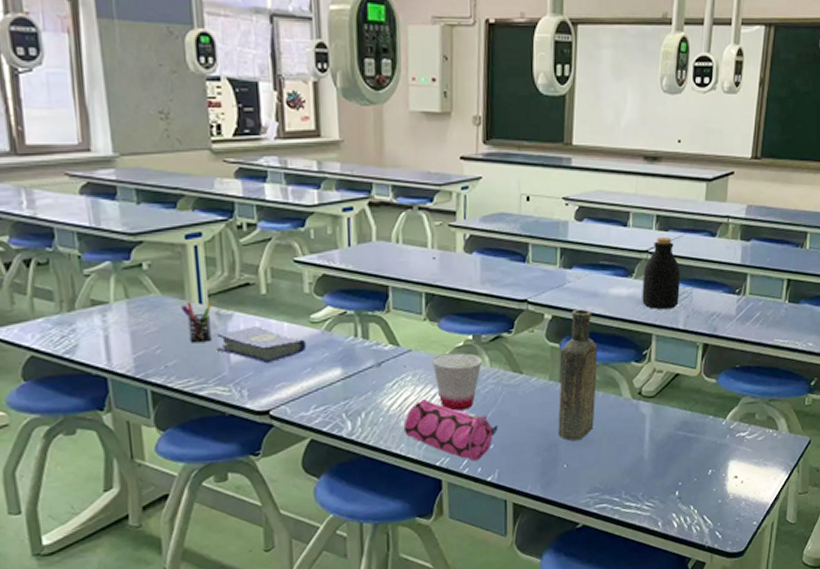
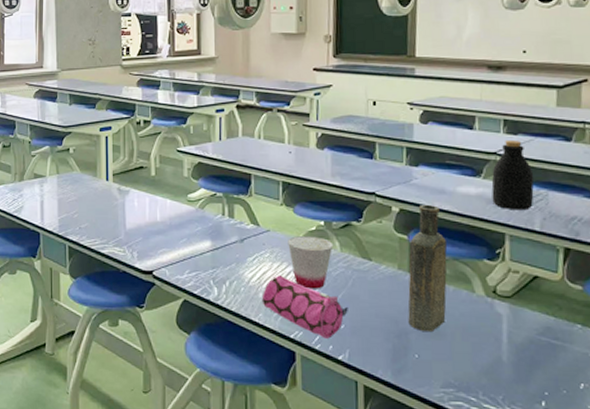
pen holder: present [181,301,212,343] -> none [94,178,115,212]
hardcover book: present [216,326,307,364] -> none [117,201,184,232]

